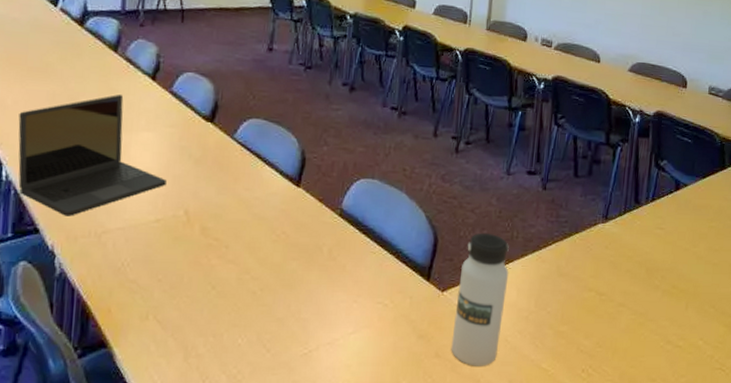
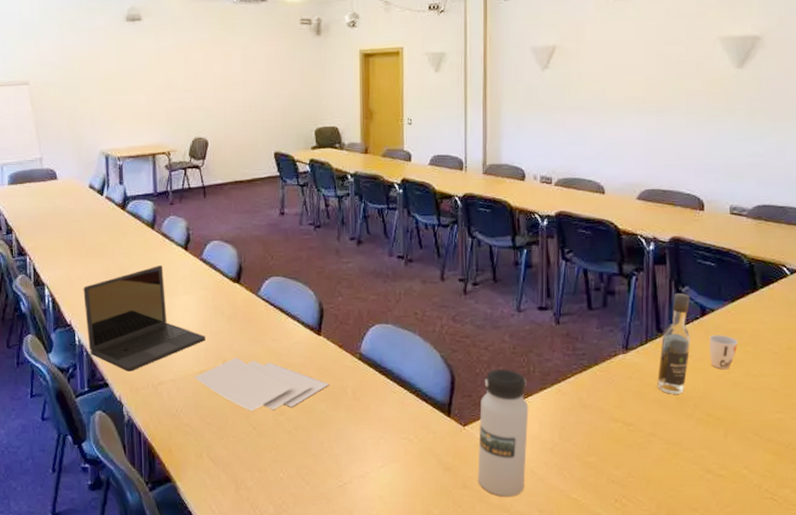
papers: none [148,206,304,268] -> present [195,357,330,411]
bottle: none [630,166,667,266] -> present [656,293,691,394]
cup: none [679,209,705,244] -> present [709,335,738,370]

